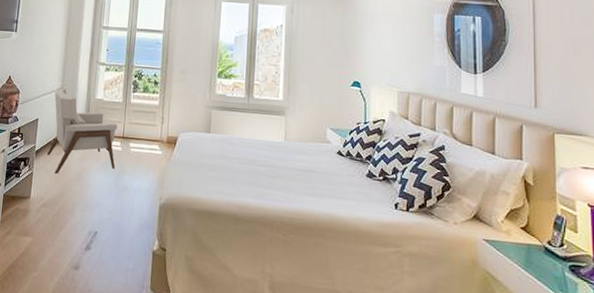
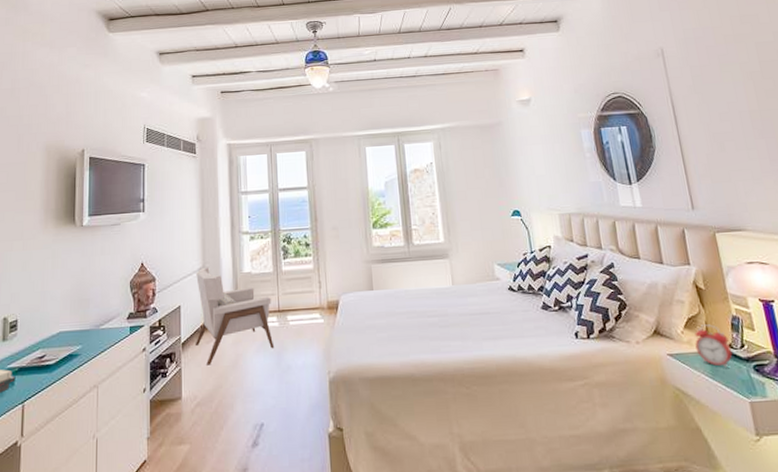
alarm clock: none [513,218,550,262] -> present [694,324,733,368]

